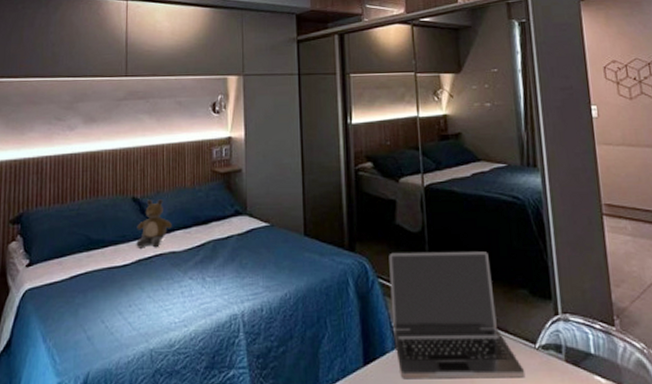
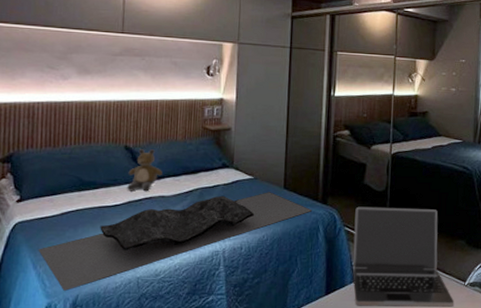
throw blanket: none [47,240,338,367] -> present [38,192,312,291]

